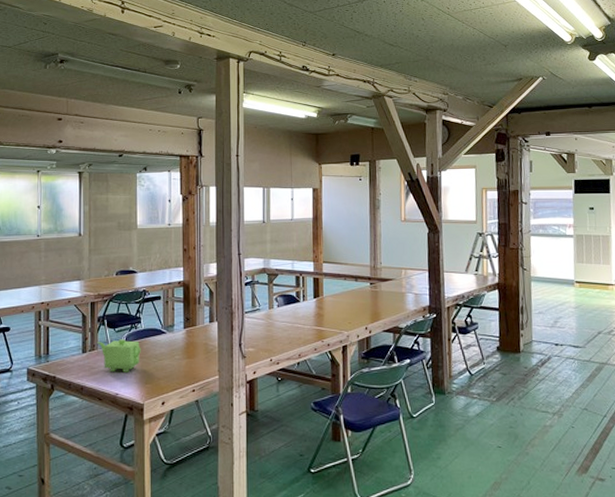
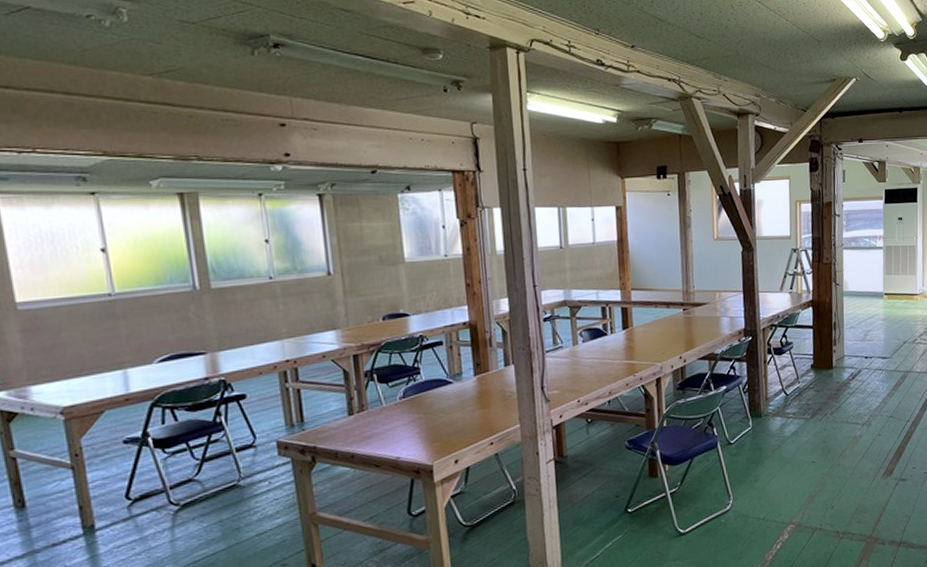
teapot: present [97,339,141,373] -> none [366,394,424,434]

